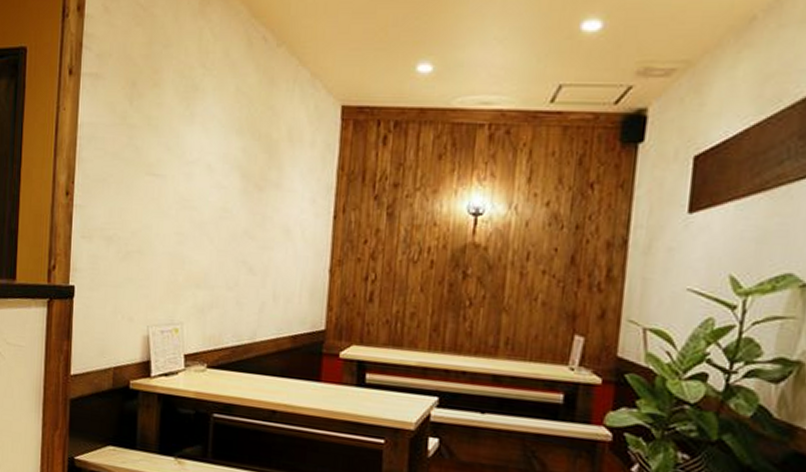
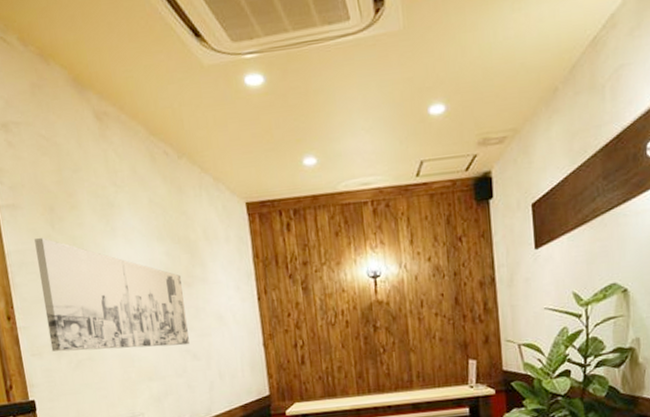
wall art: none [102,113,253,256] -> present [34,238,190,352]

